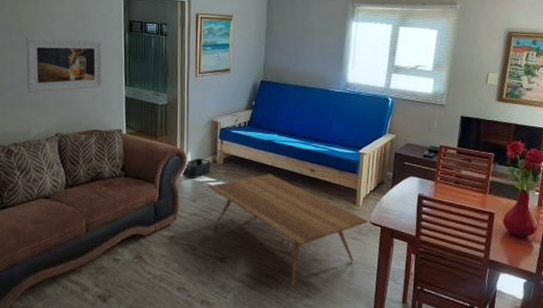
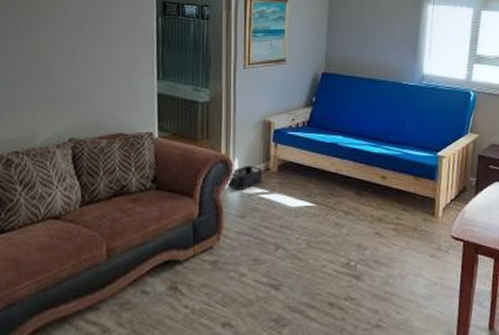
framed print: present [25,37,103,92] -> none [31,21,130,88]
coffee table: present [208,174,367,287] -> none [259,182,448,317]

